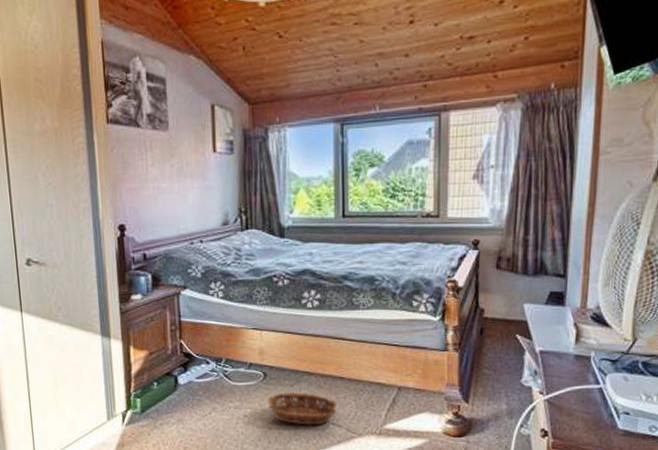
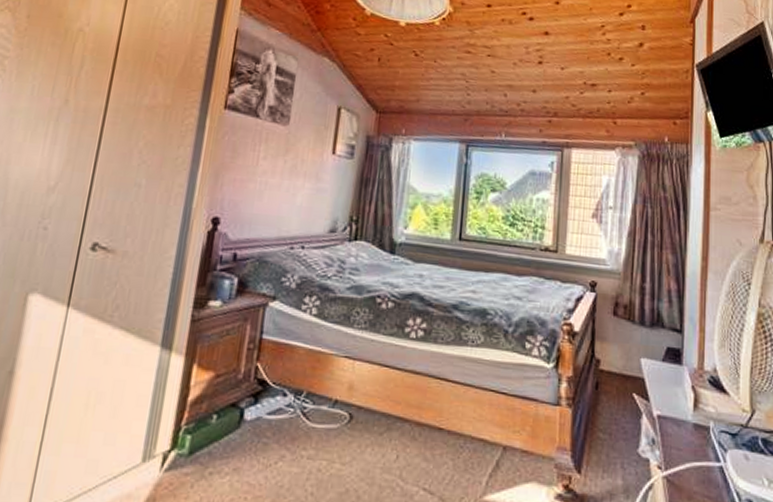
basket: present [268,391,338,426] -> none [349,441,433,490]

